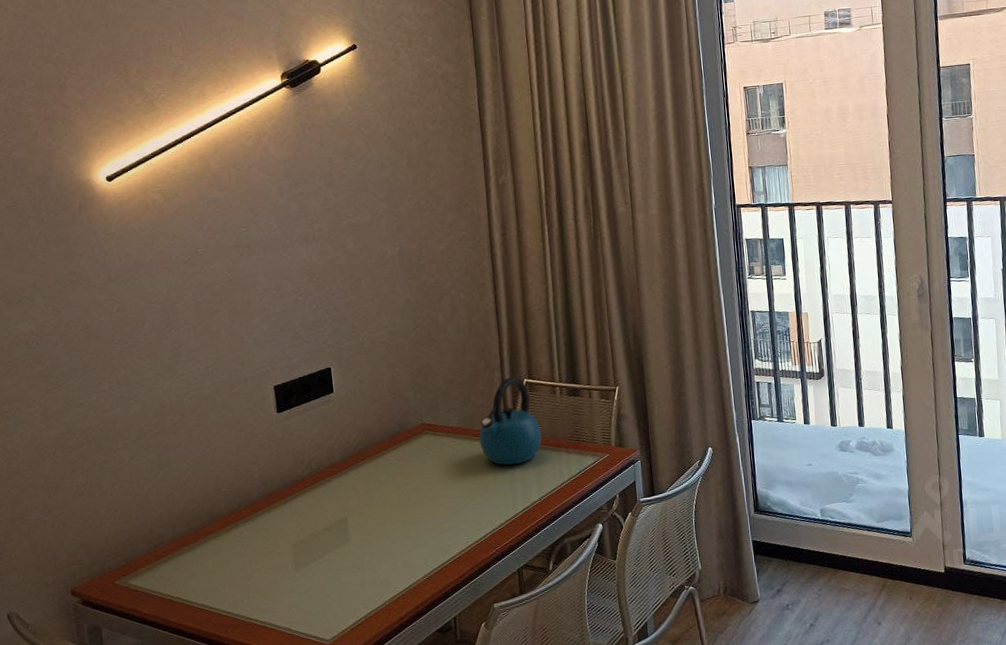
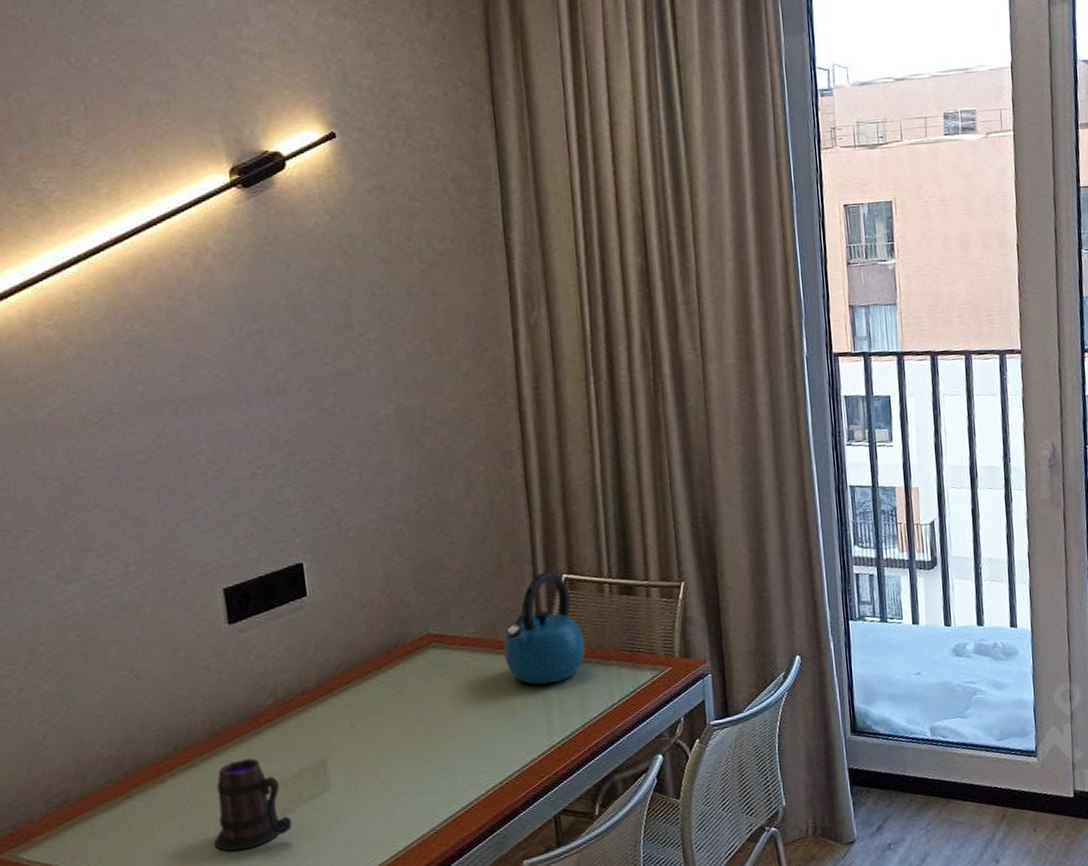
mug: none [265,515,322,586] -> present [213,758,293,851]

